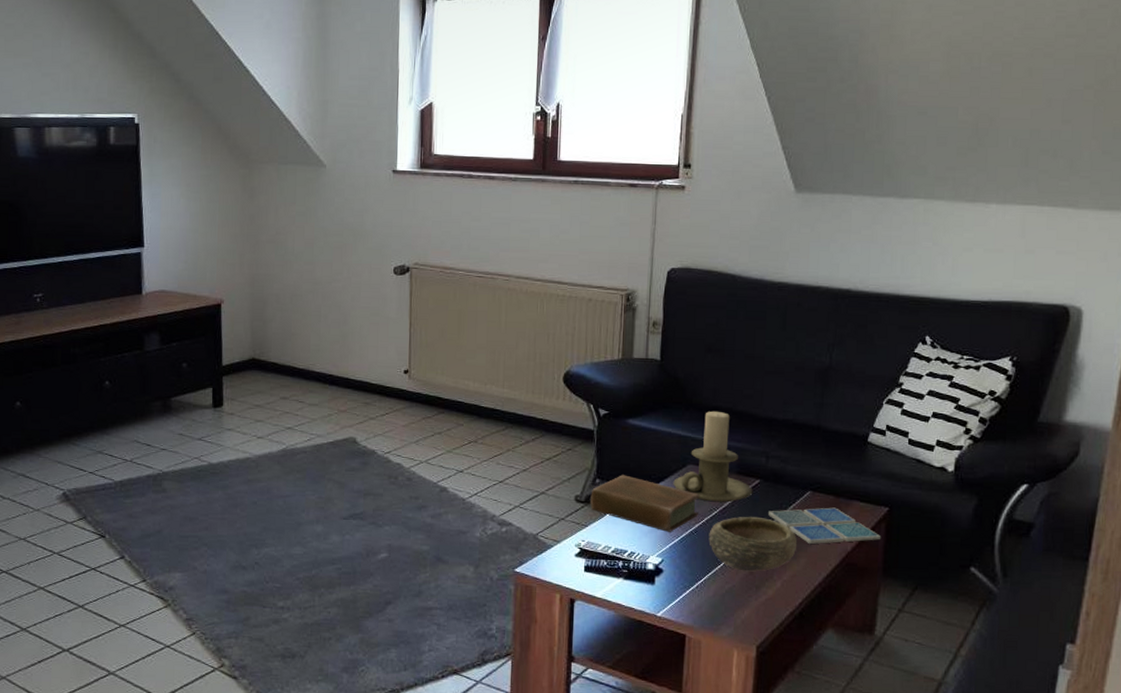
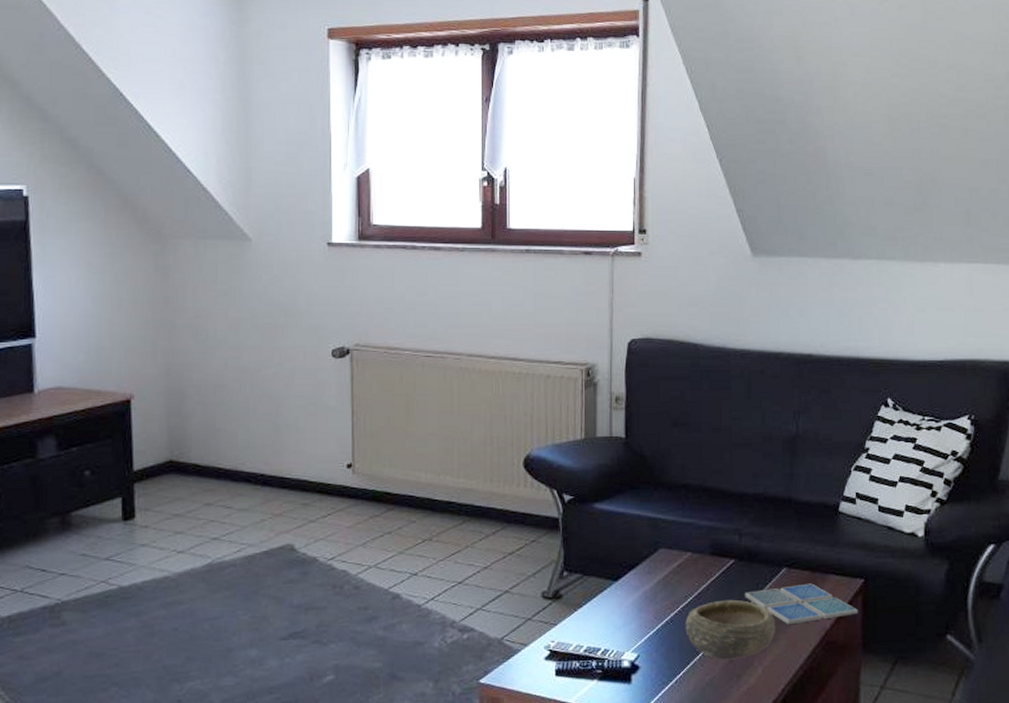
book: present [590,475,700,532] -> none [558,565,674,624]
candle holder: present [673,411,753,503] -> none [645,488,728,588]

